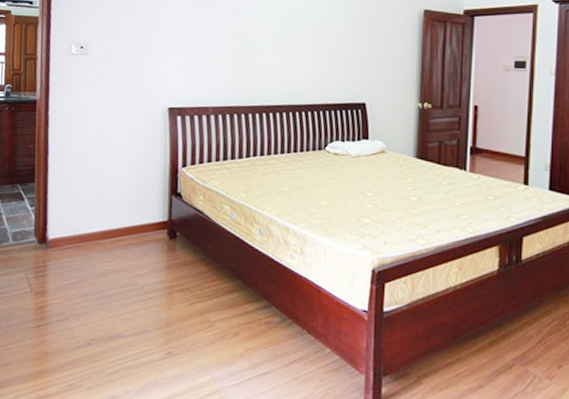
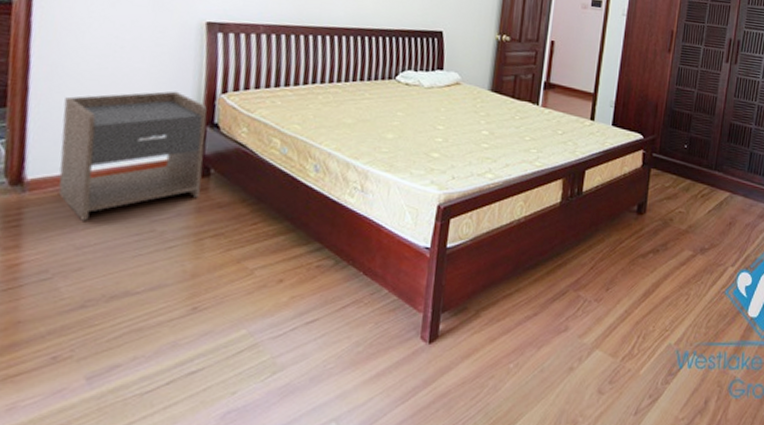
nightstand: none [69,166,172,274] -> present [58,91,207,221]

